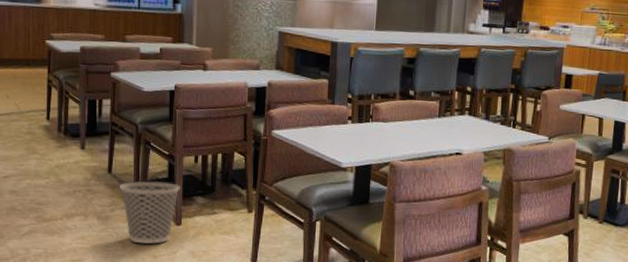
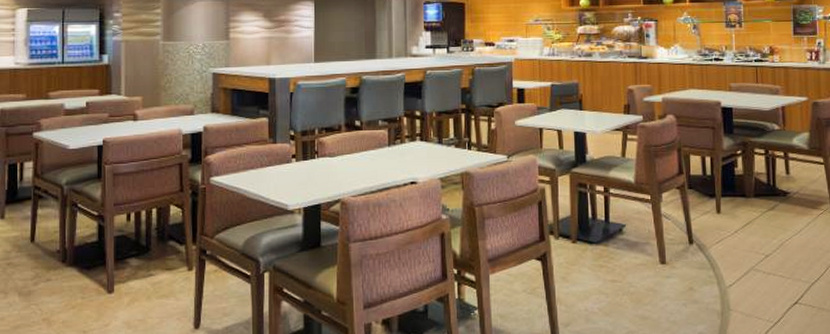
wastebasket: present [120,180,180,244] -> none [44,246,111,318]

